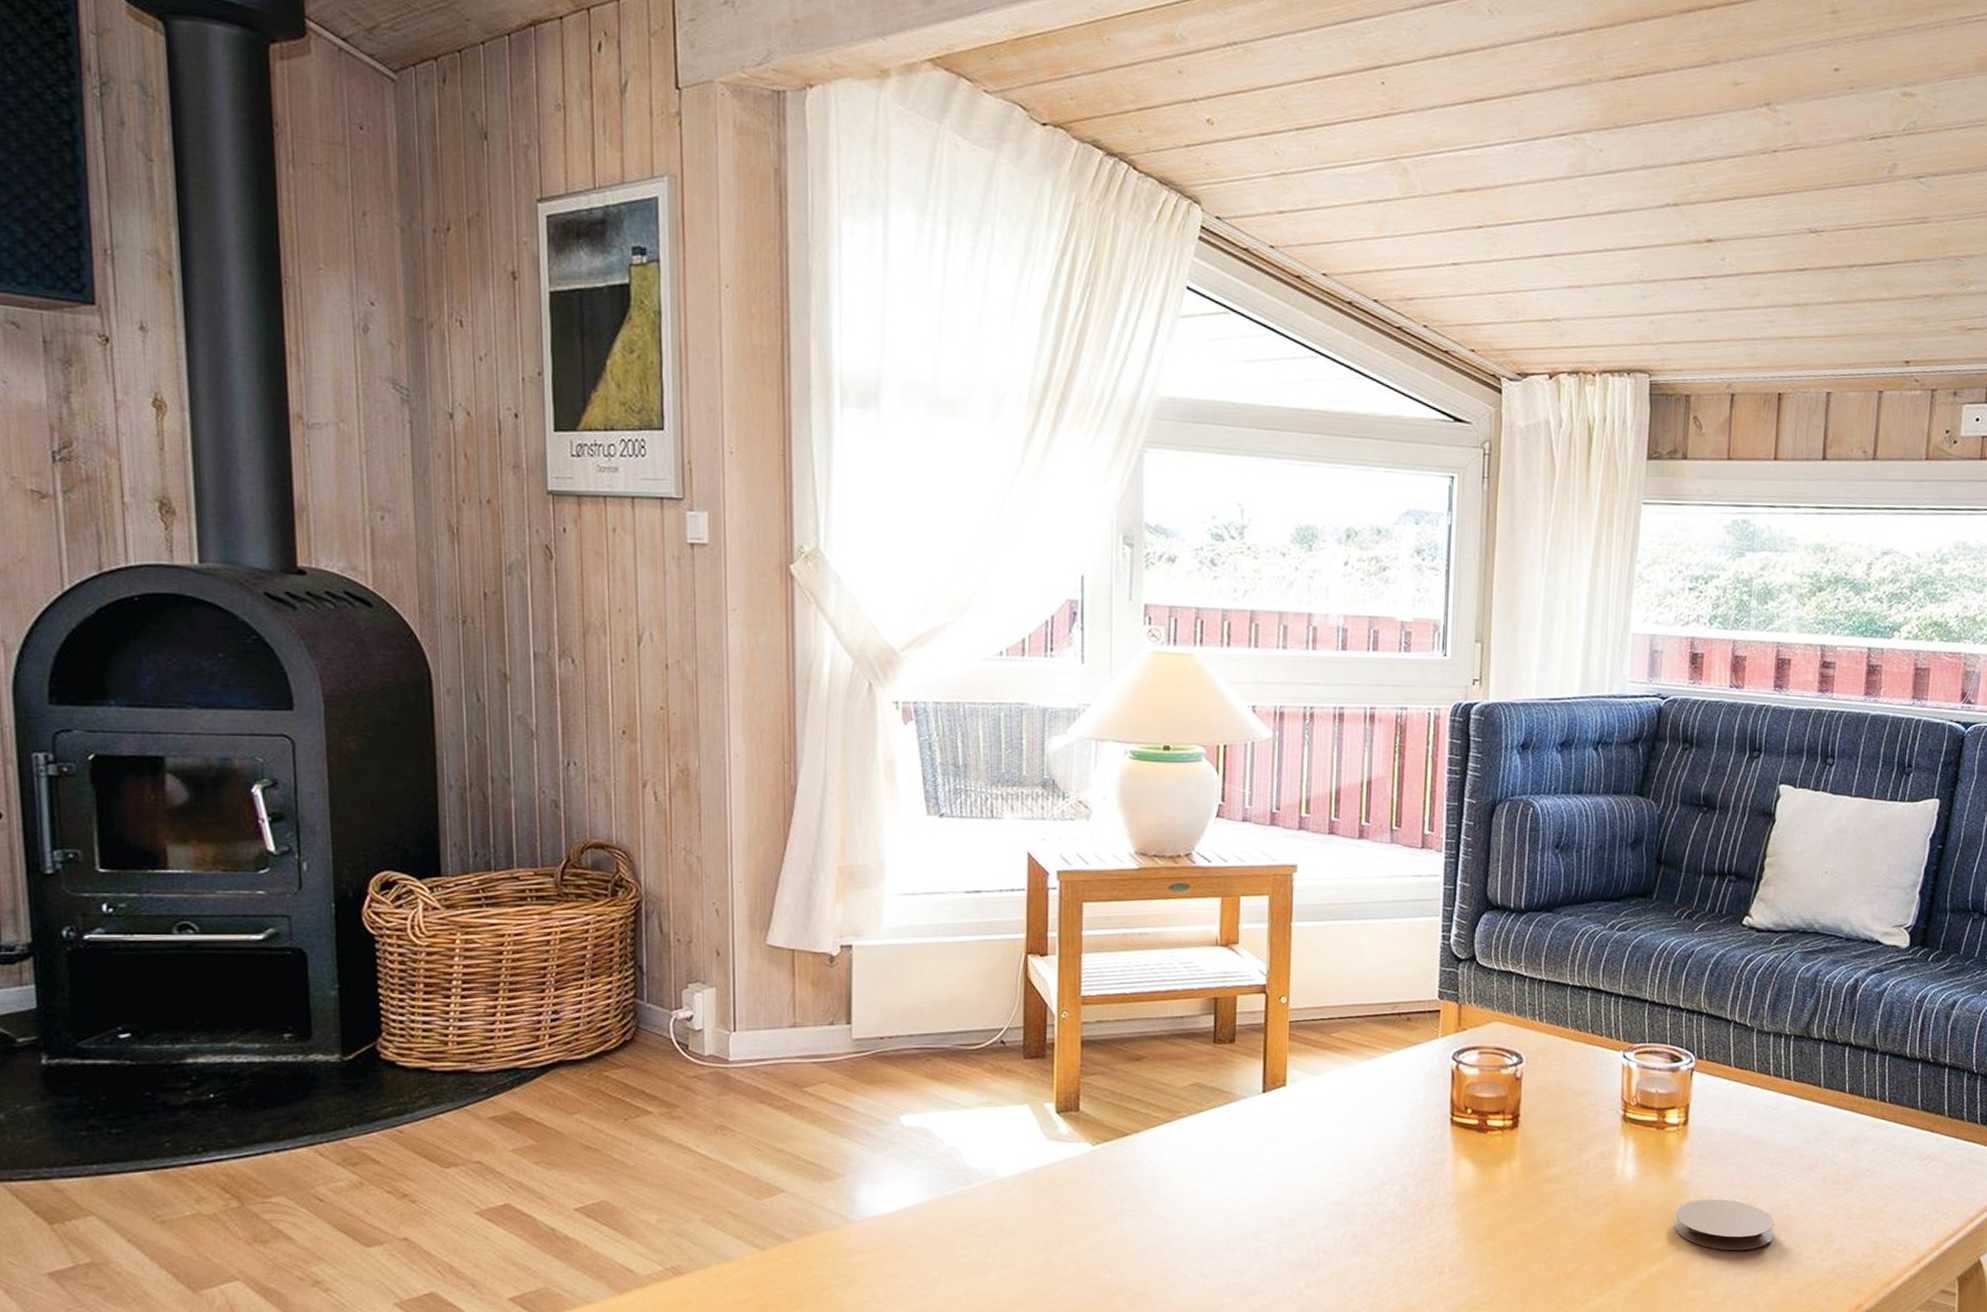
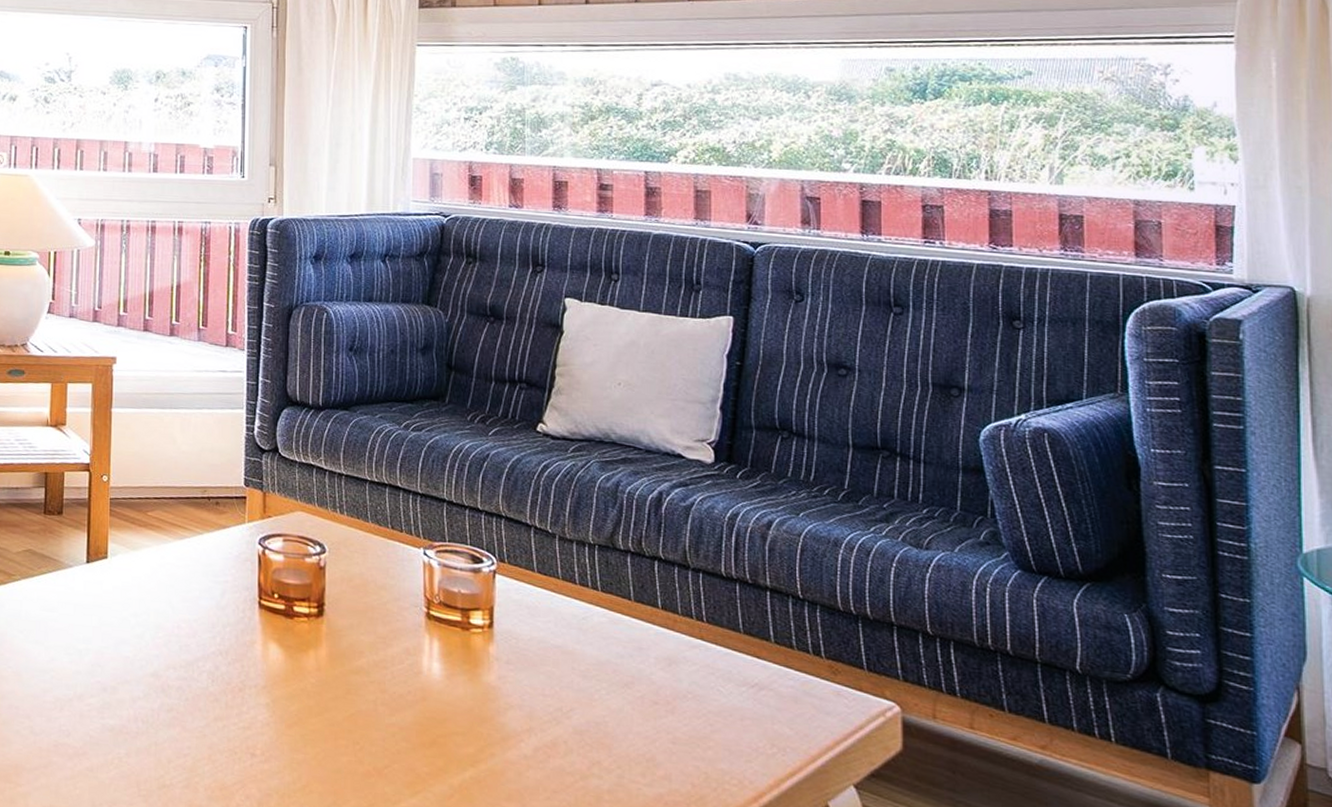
coaster: present [1674,1199,1774,1250] -> none [485,706,592,766]

